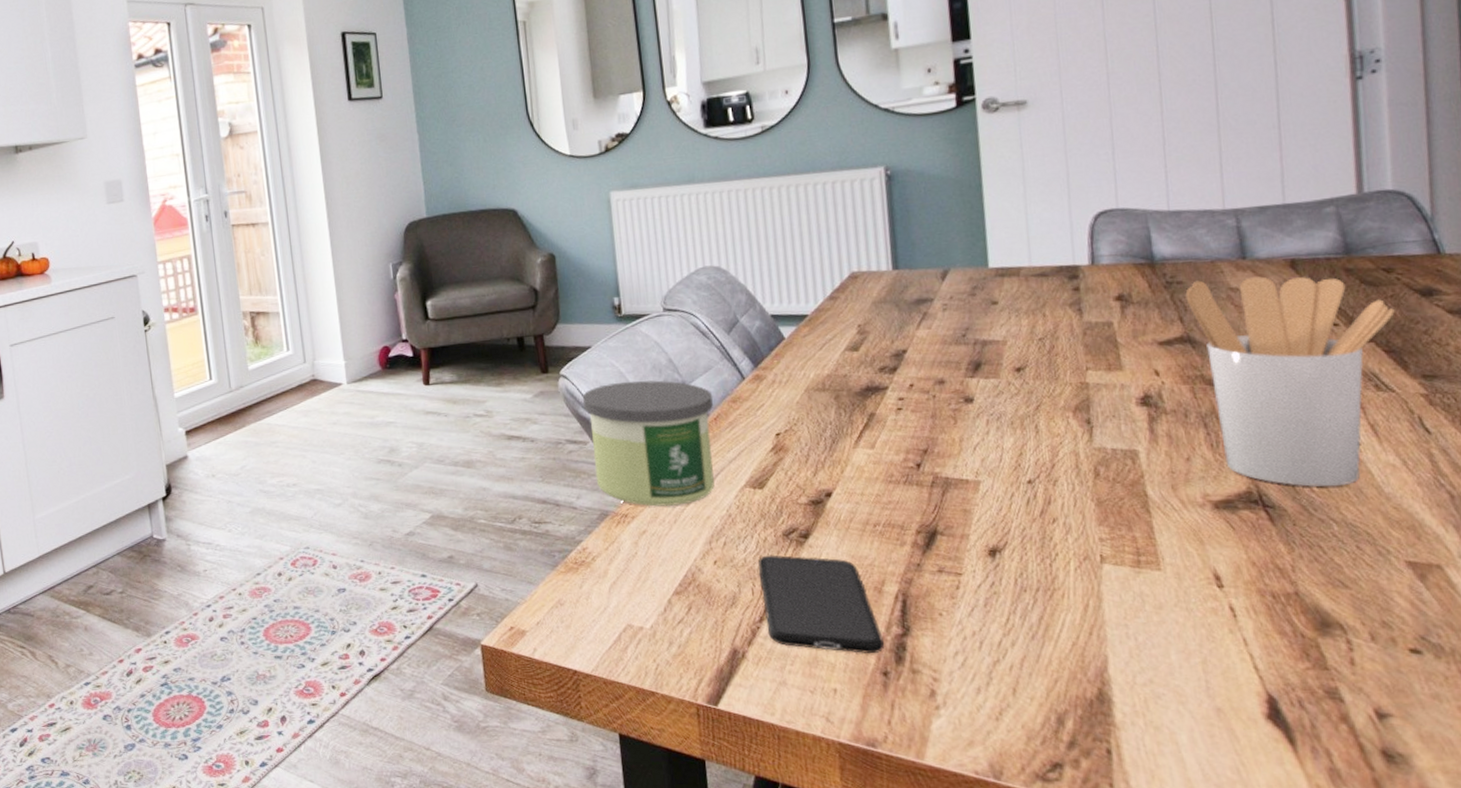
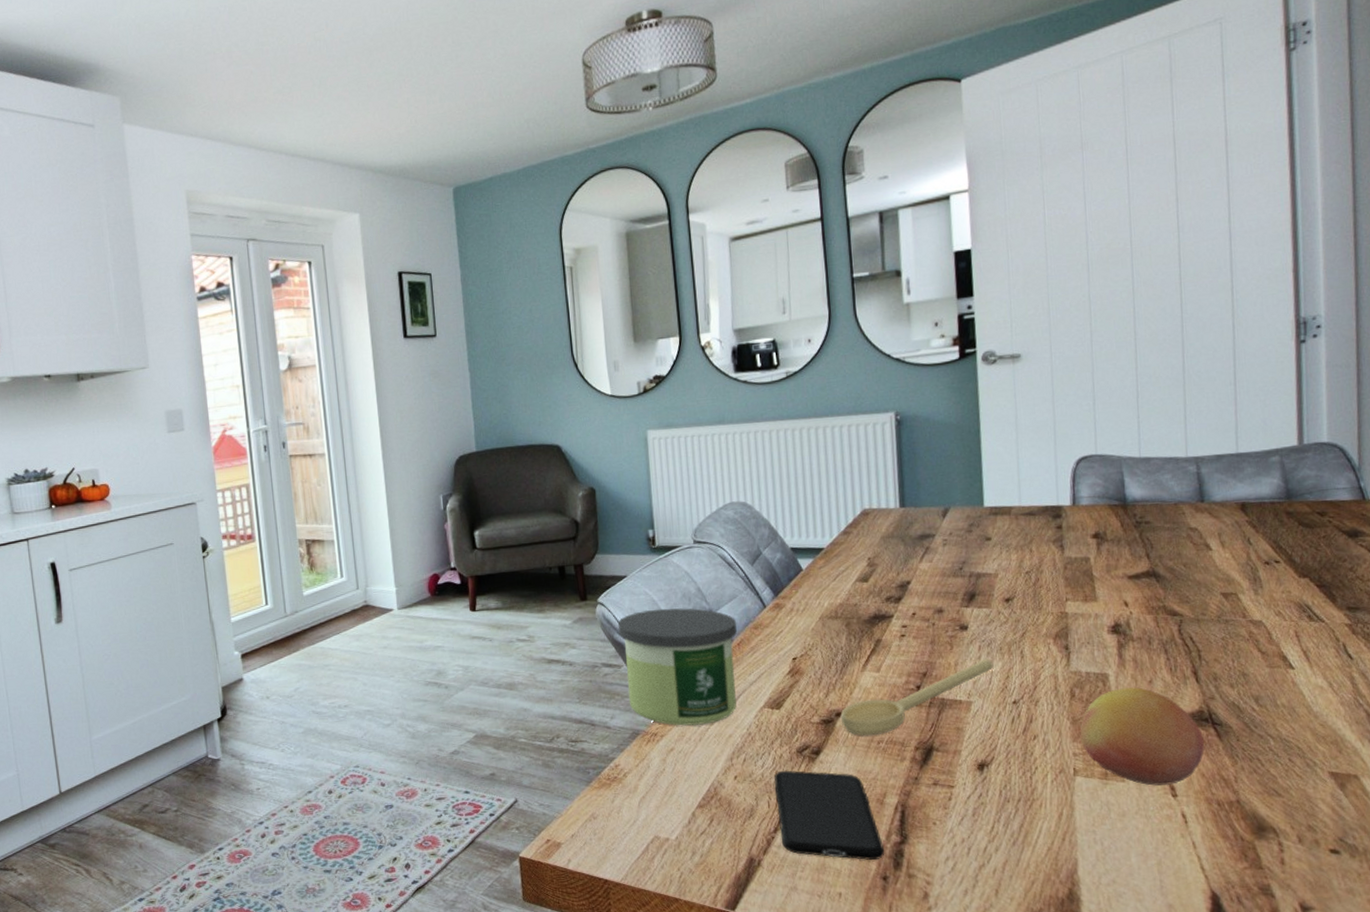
spoon: none [831,434,1004,519] -> present [841,659,994,737]
fruit: none [1106,465,1255,575] -> present [1080,687,1204,786]
utensil holder: present [1185,276,1395,487] -> none [1152,518,1326,707]

